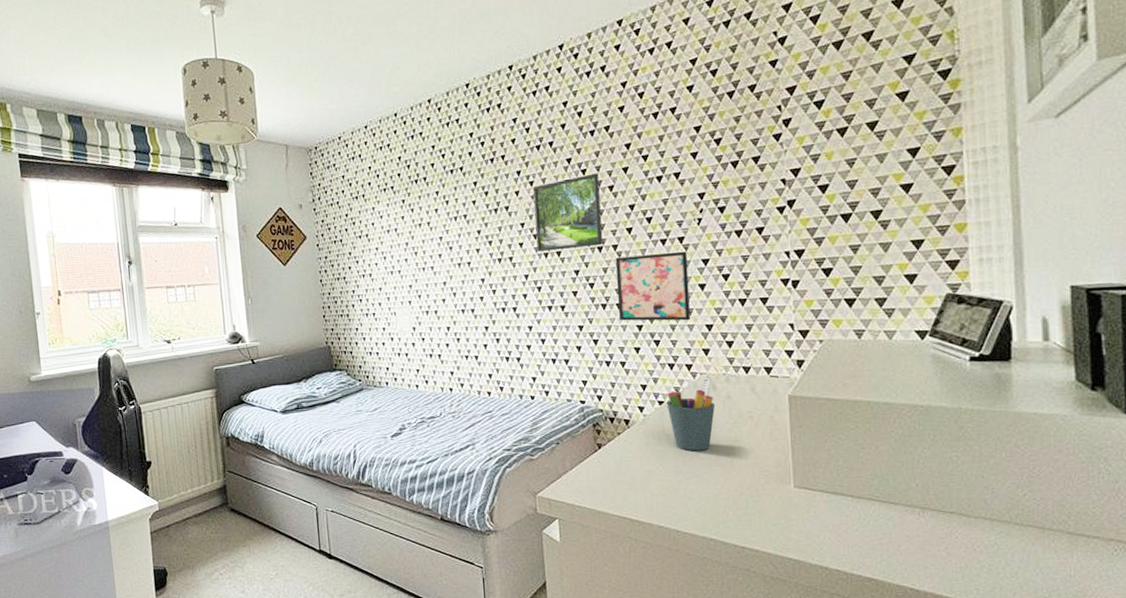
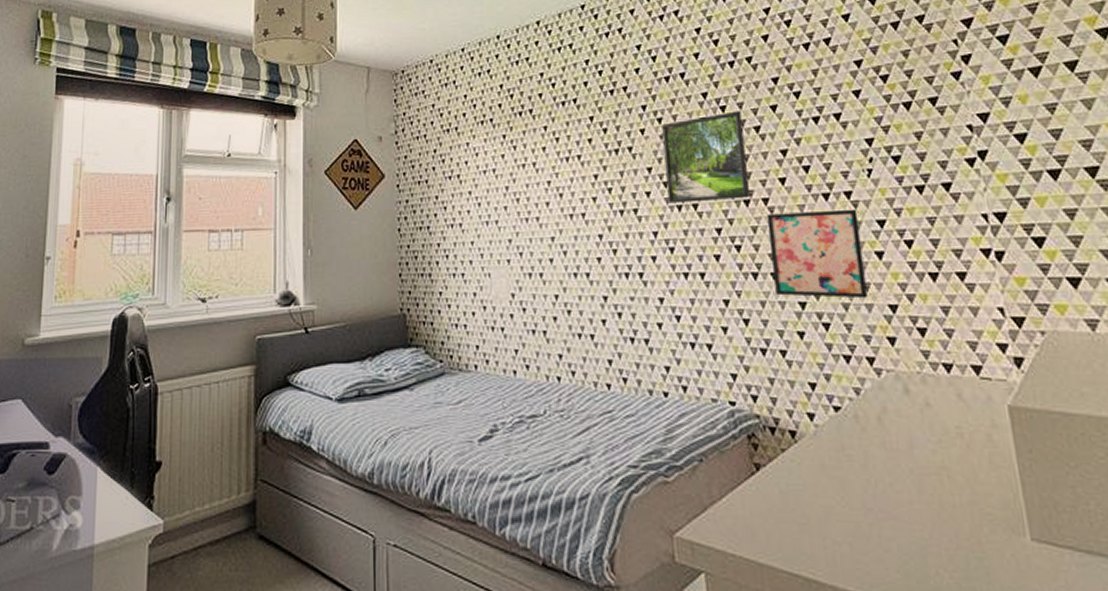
pen holder: present [666,377,715,451] -> none [844,376,911,480]

